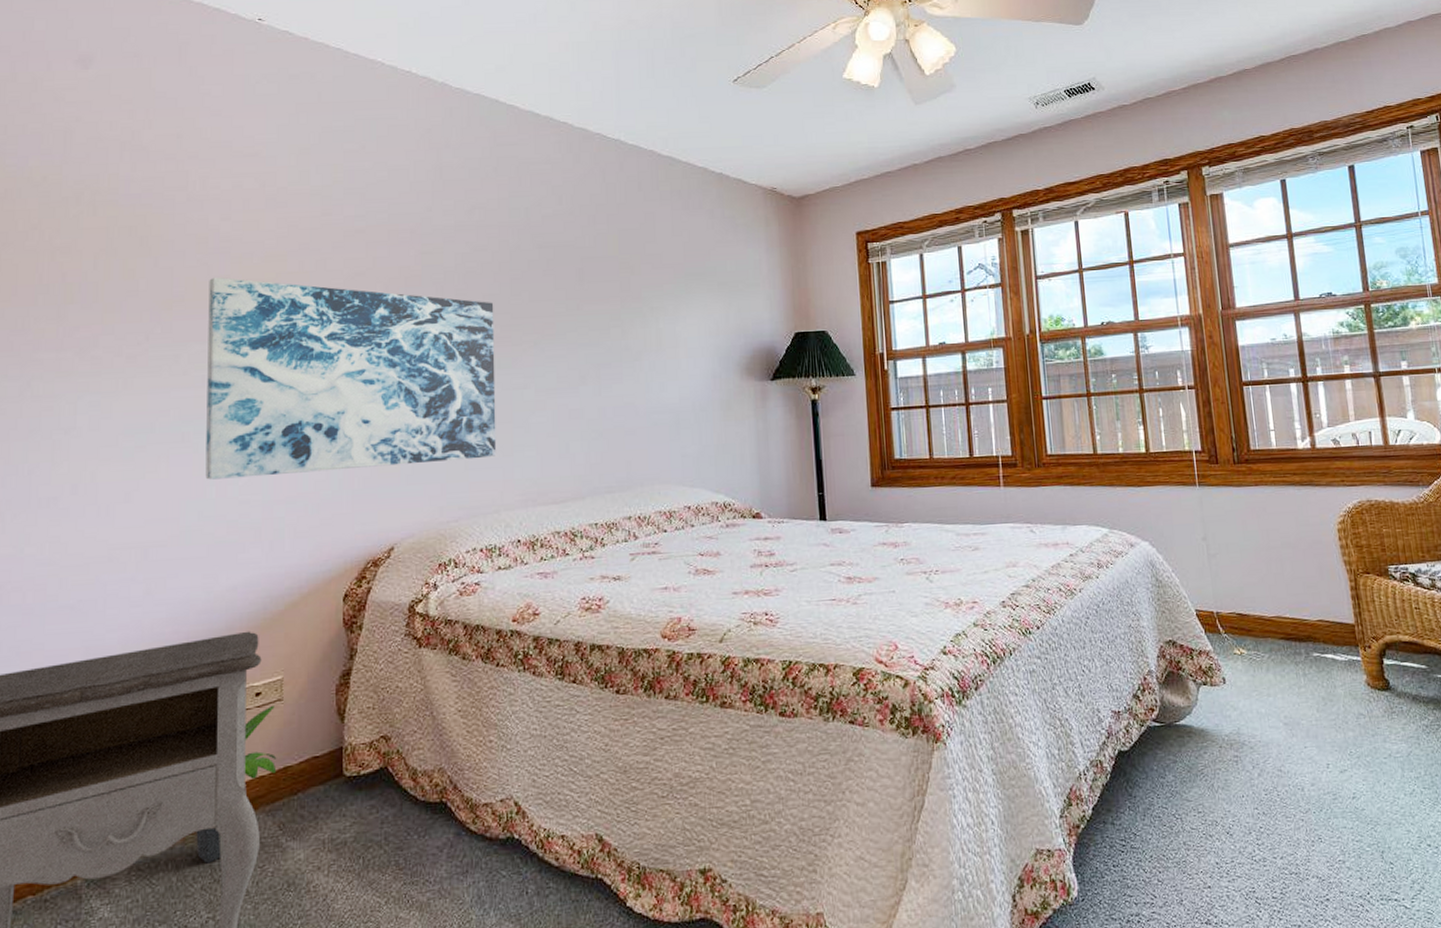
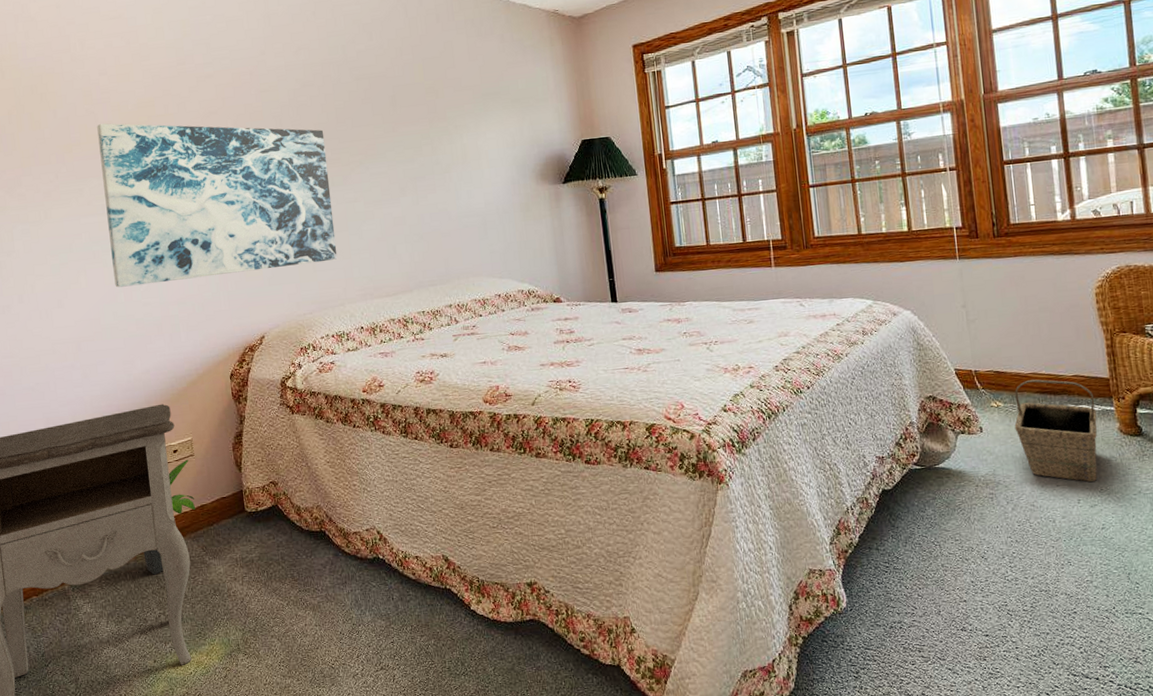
basket: none [1258,623,1346,743] -> present [1014,379,1098,482]

